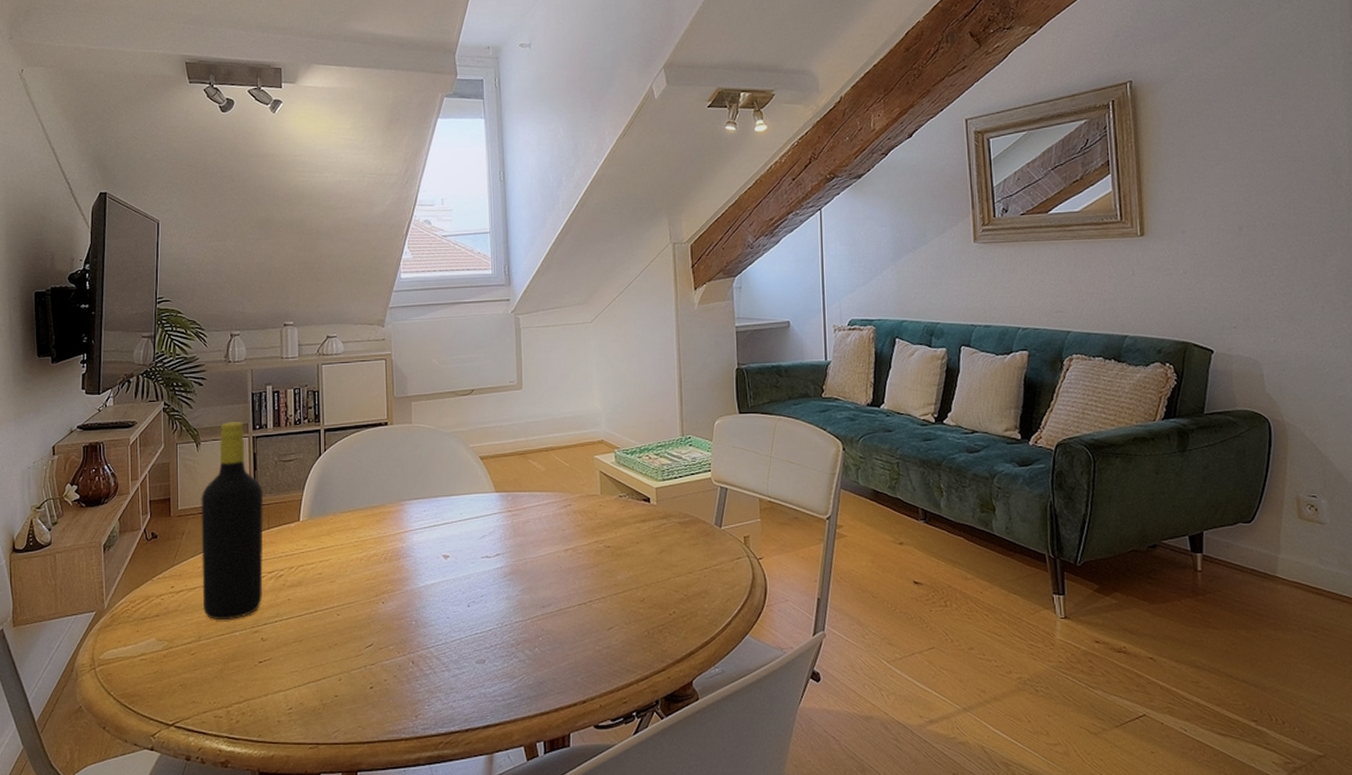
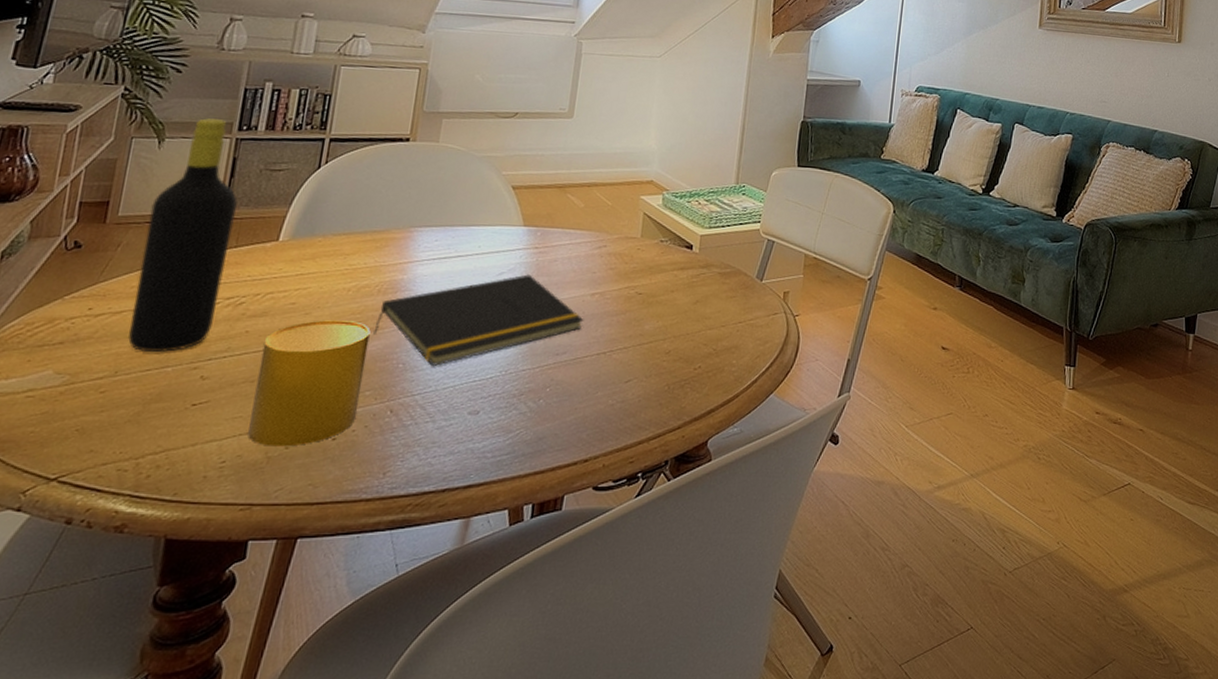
cup: none [303,586,386,695] -> present [248,320,371,447]
notepad: none [387,536,562,623] -> present [373,274,584,367]

